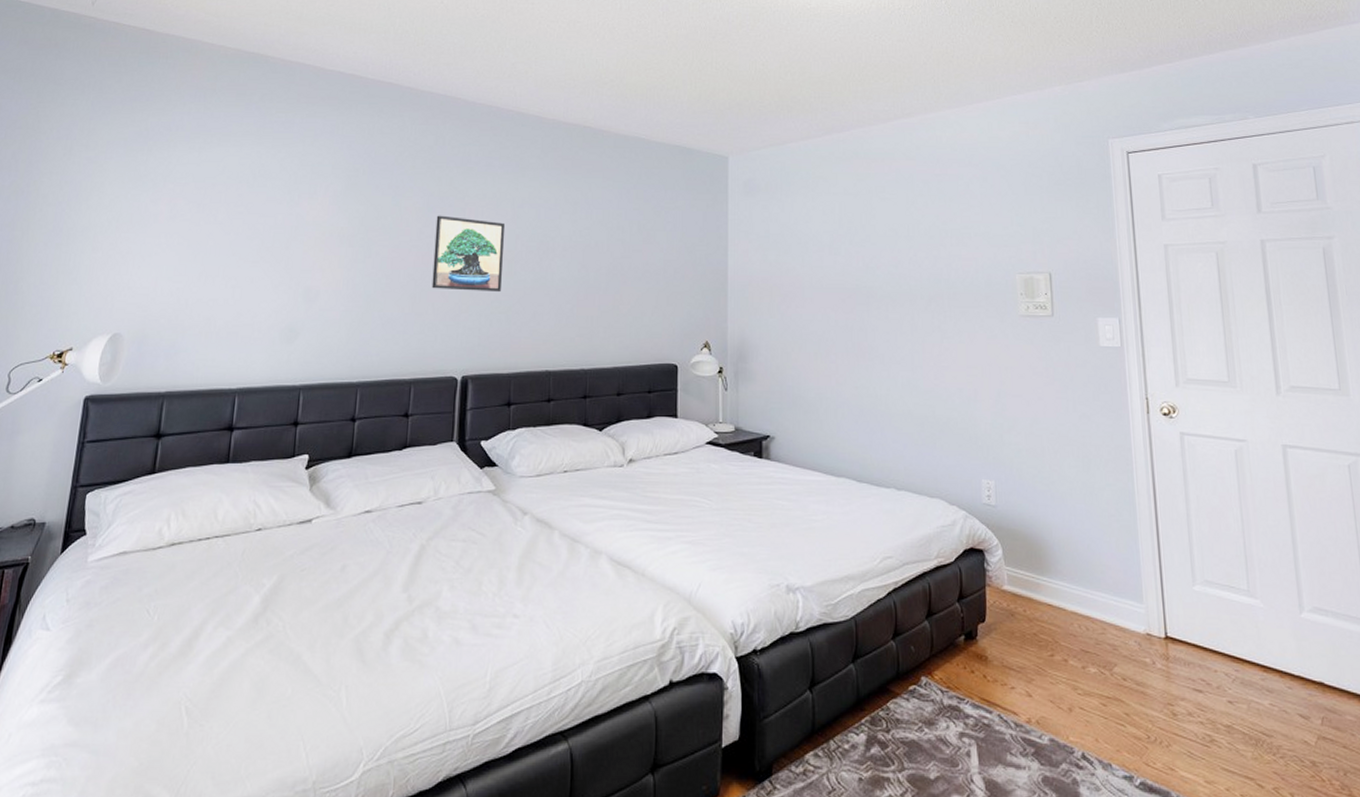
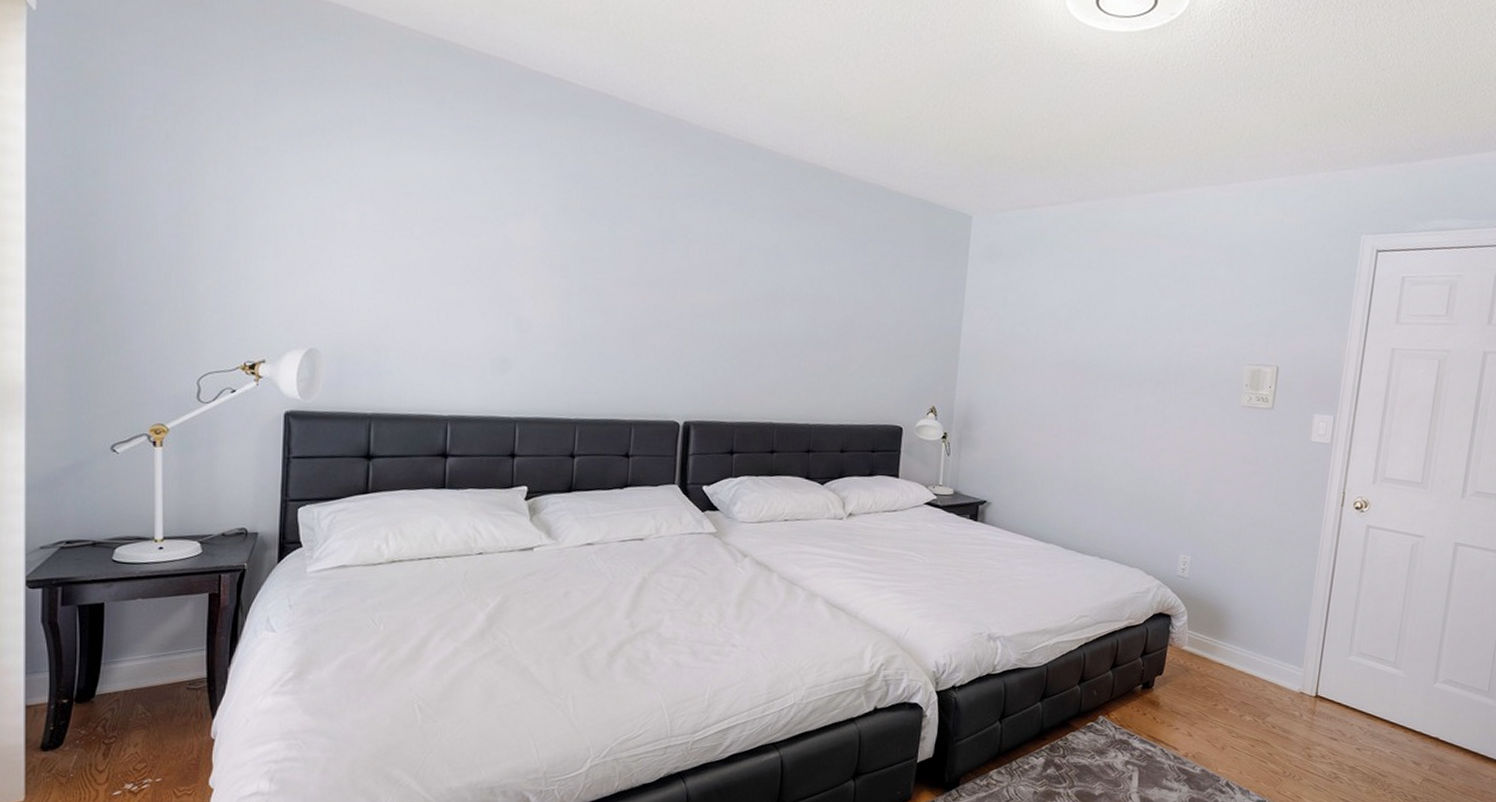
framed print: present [432,215,505,293] -> none [652,251,732,340]

